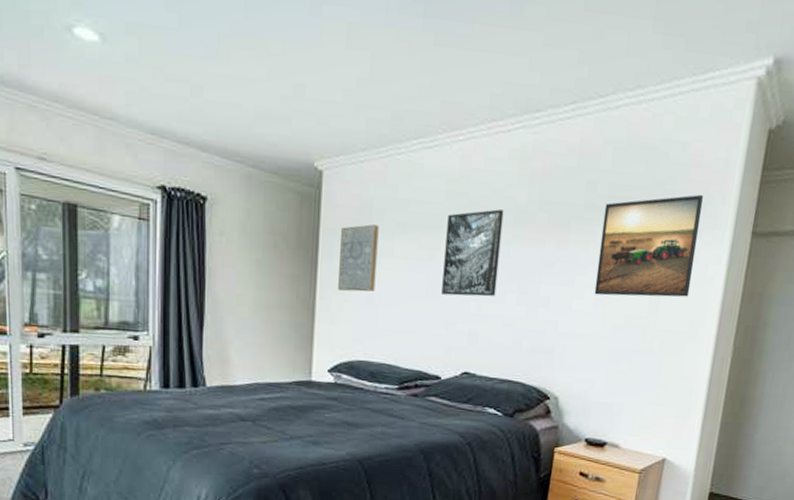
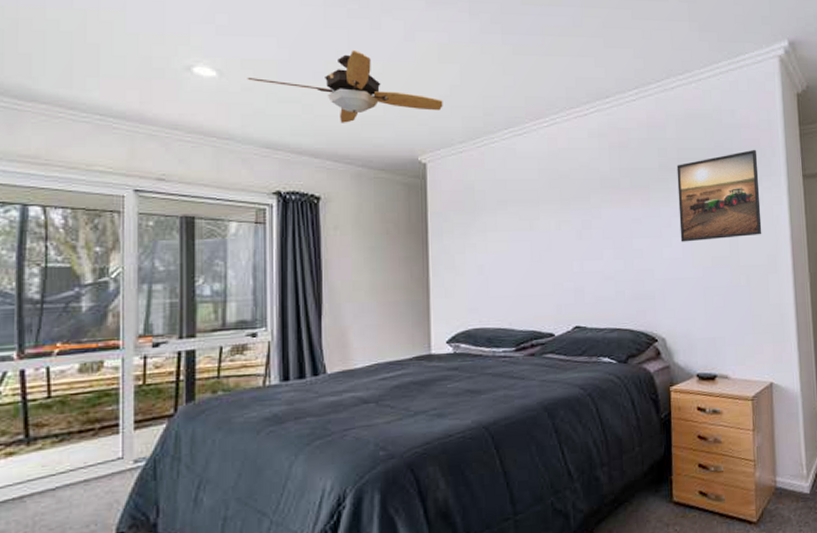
ceiling fan: none [132,21,348,113] -> present [247,49,443,123]
wall art: present [338,224,379,292] -> none [448,204,484,266]
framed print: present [441,209,504,297] -> none [543,179,594,258]

